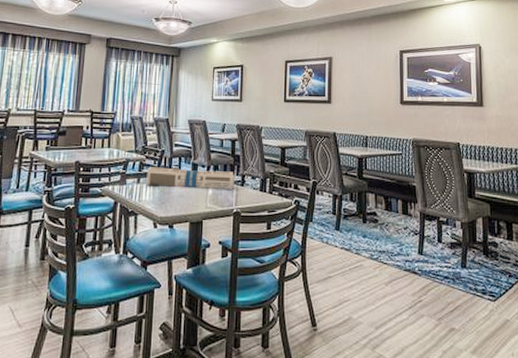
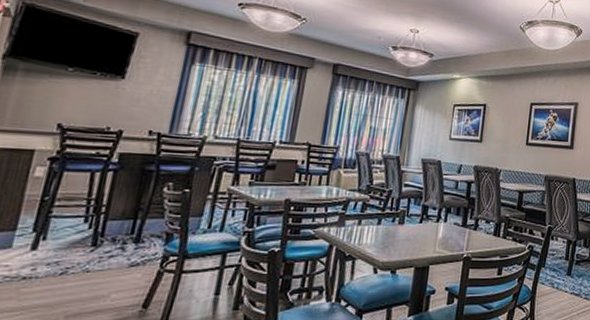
newspaper: present [146,167,235,191] -> none [368,208,469,235]

